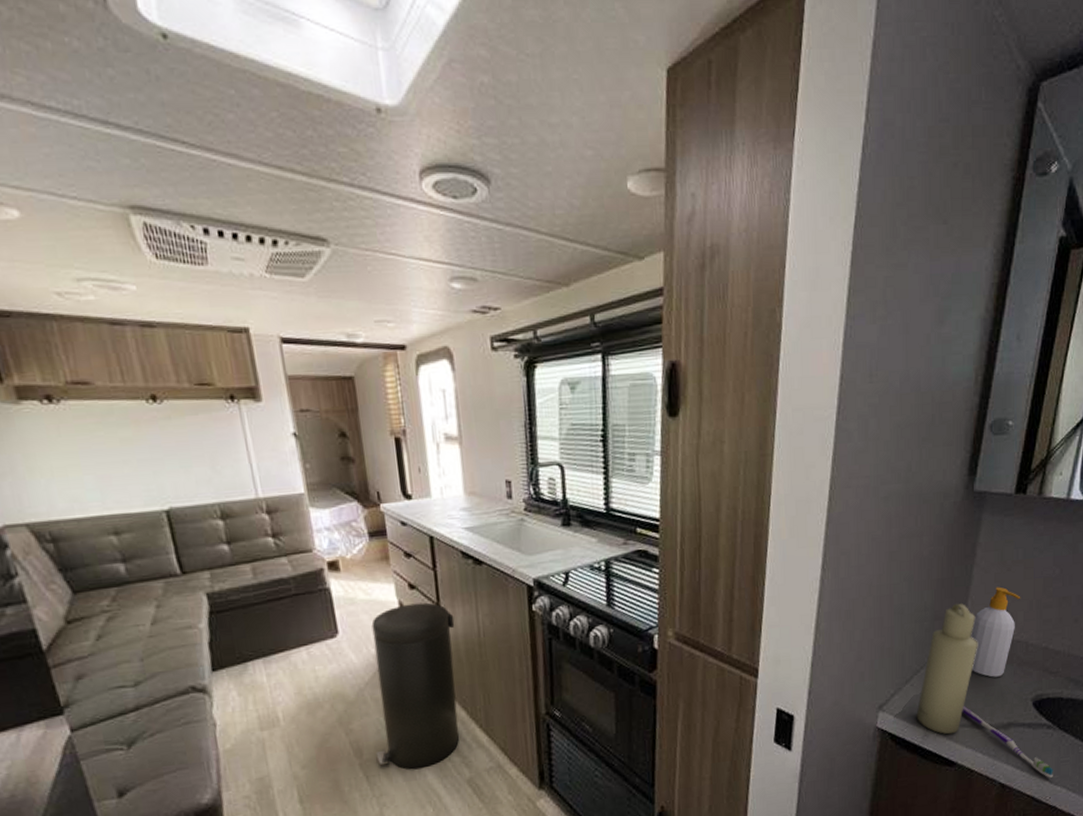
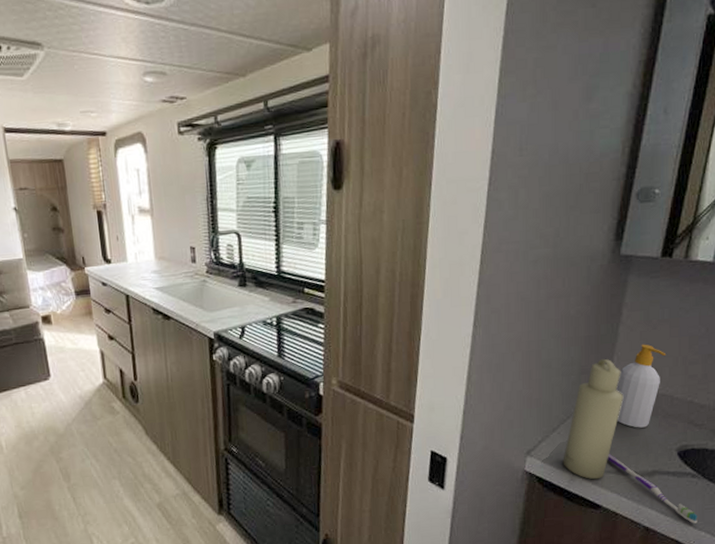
pedal bin: present [371,602,460,770] -> none [77,351,151,494]

